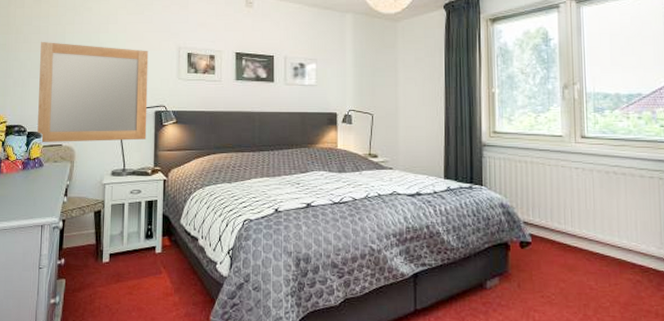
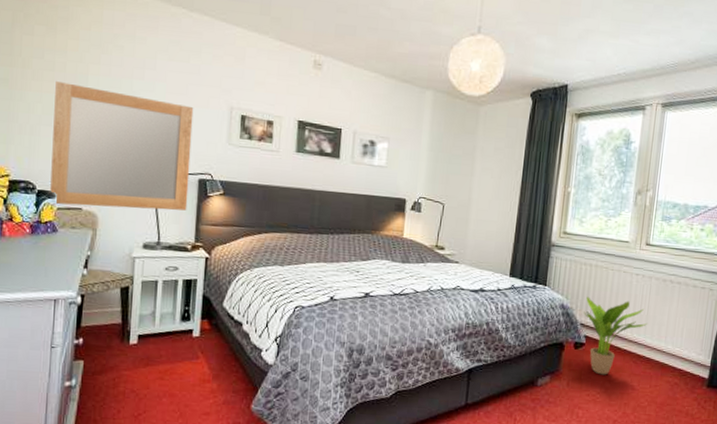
potted plant: none [525,194,595,275] -> present [583,296,647,375]

